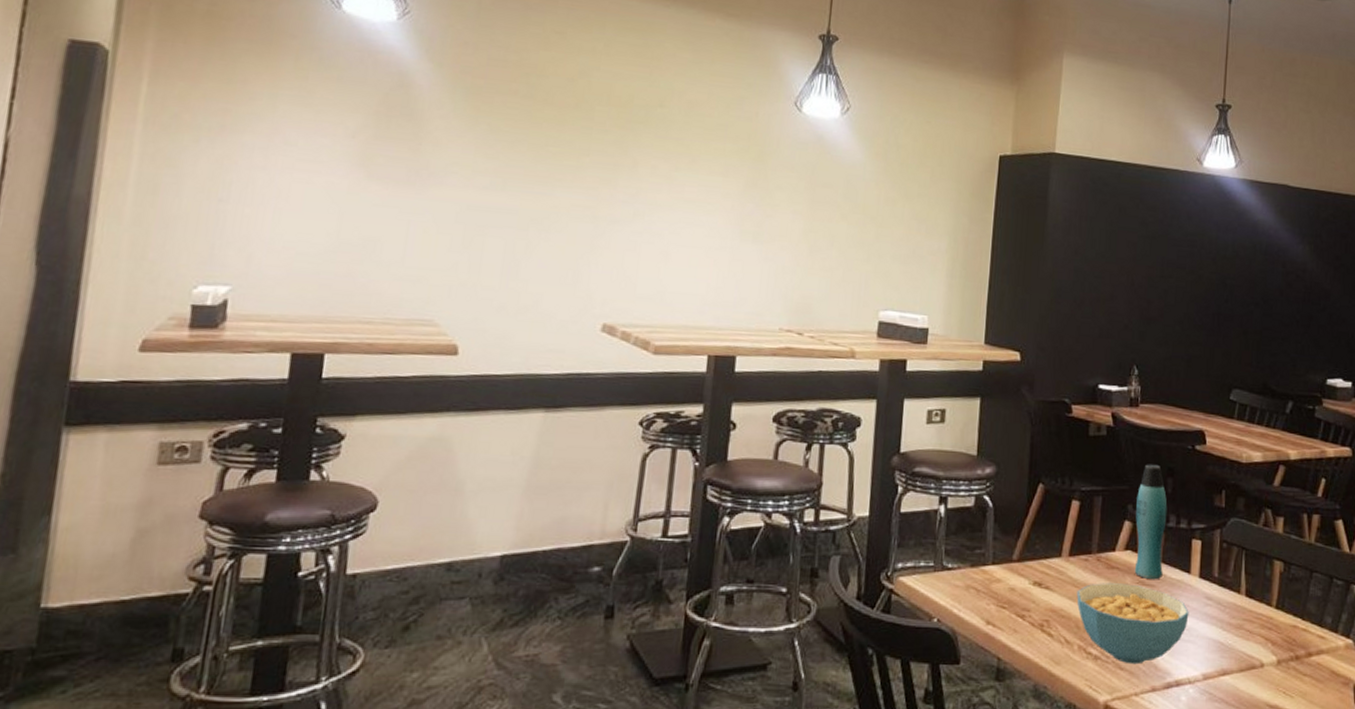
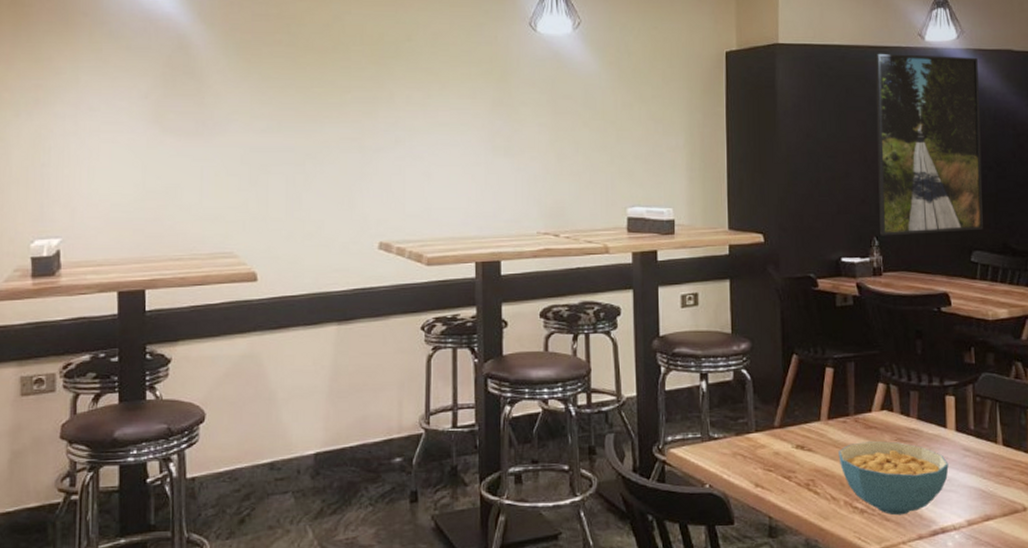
bottle: present [1134,464,1168,579] -> none [888,328,920,435]
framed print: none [1140,175,1254,368] -> present [874,54,983,236]

